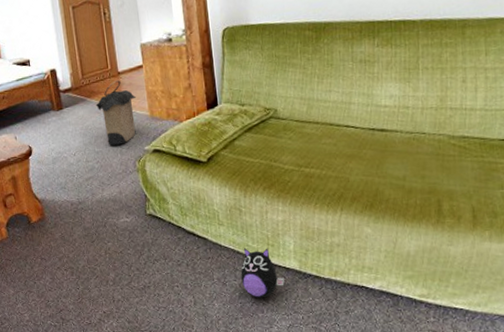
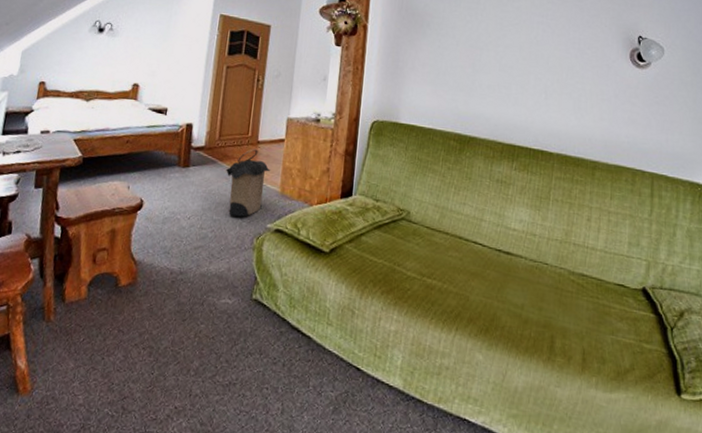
plush toy: present [240,248,285,298] -> none [338,355,385,417]

